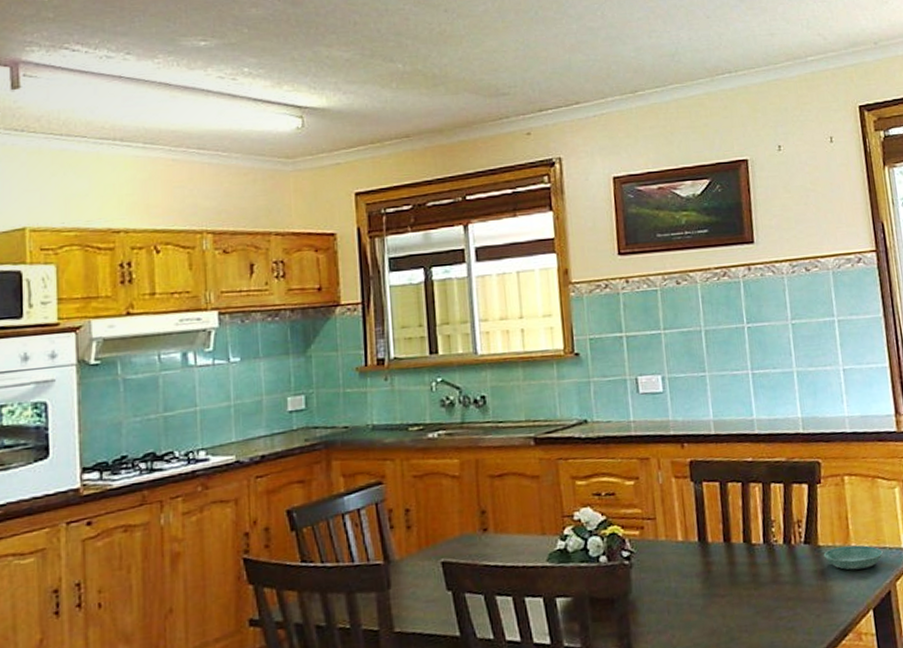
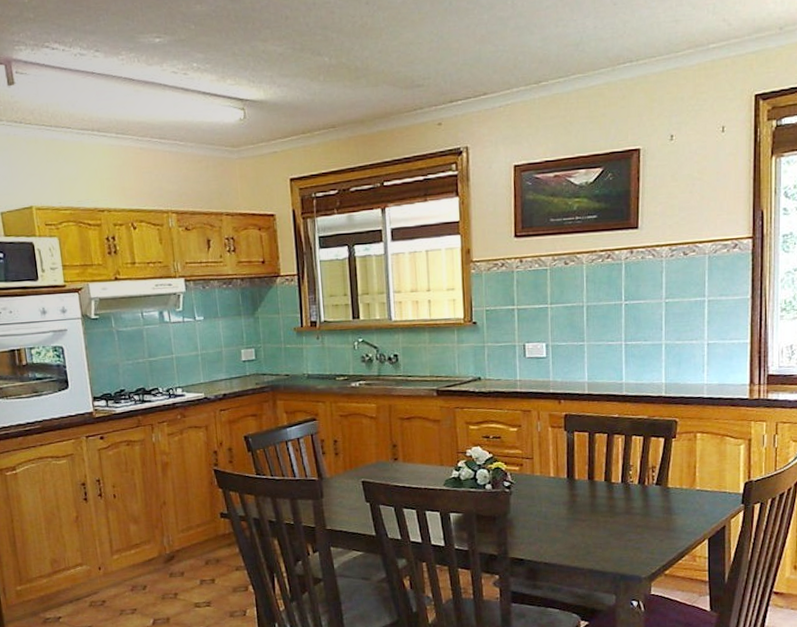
saucer: present [823,545,883,570] -> none [671,489,723,508]

